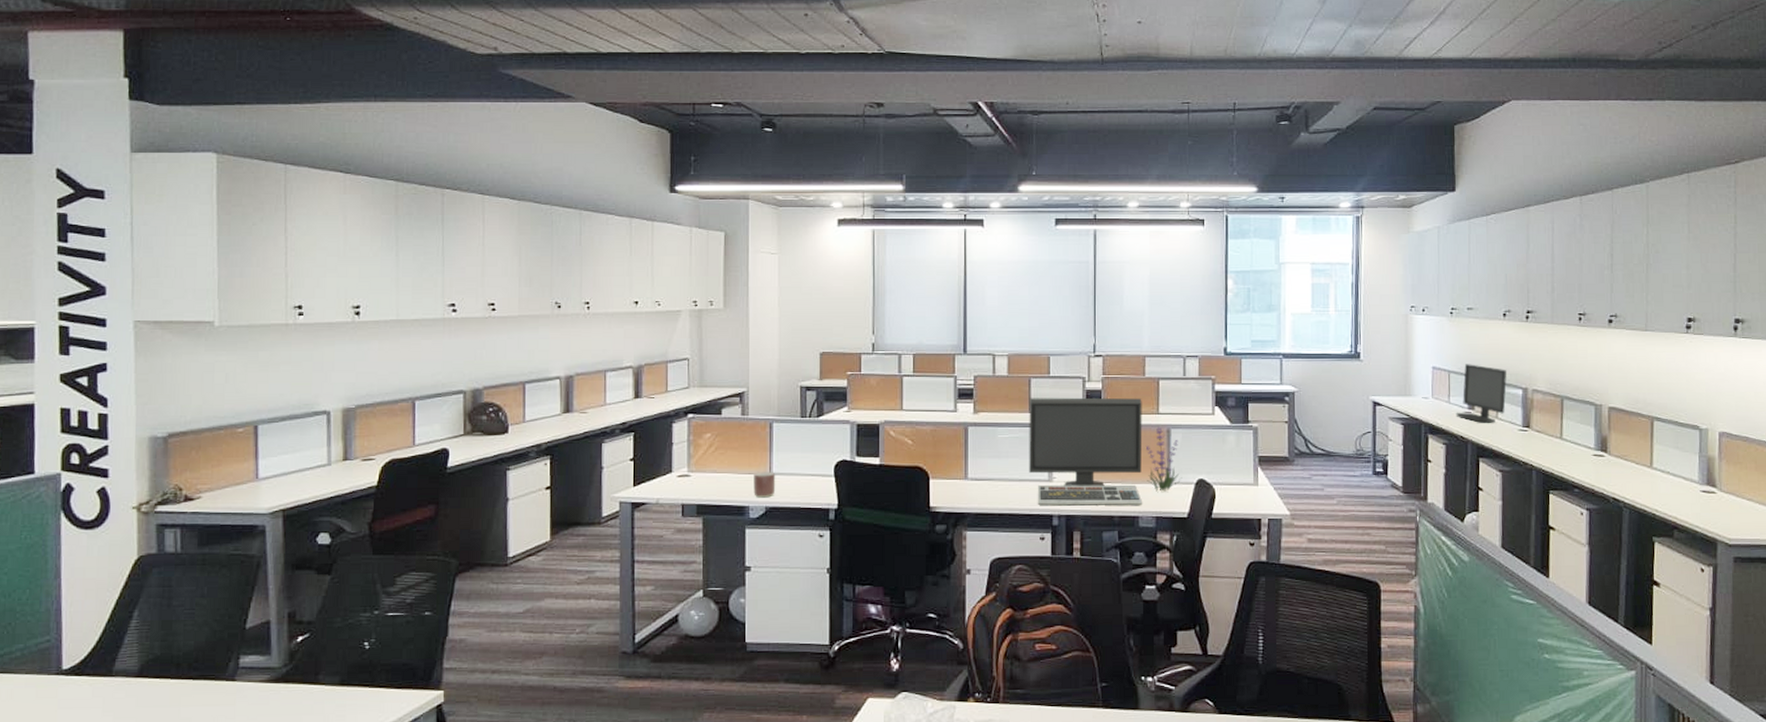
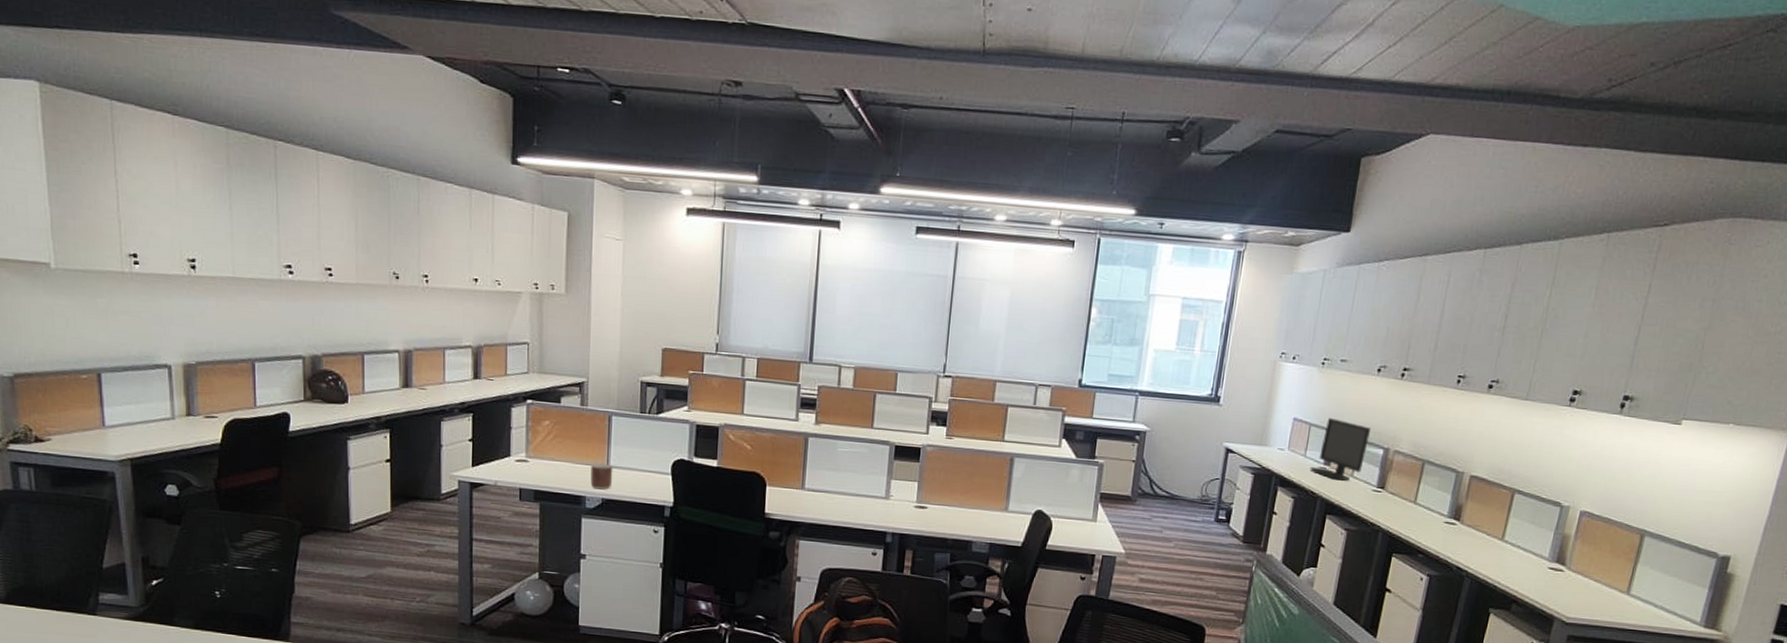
monitor: present [1029,397,1143,486] -> none [867,413,988,508]
computer keyboard: present [1038,484,1142,506] -> none [873,502,978,530]
plant: present [1146,426,1182,492] -> none [984,454,1021,519]

